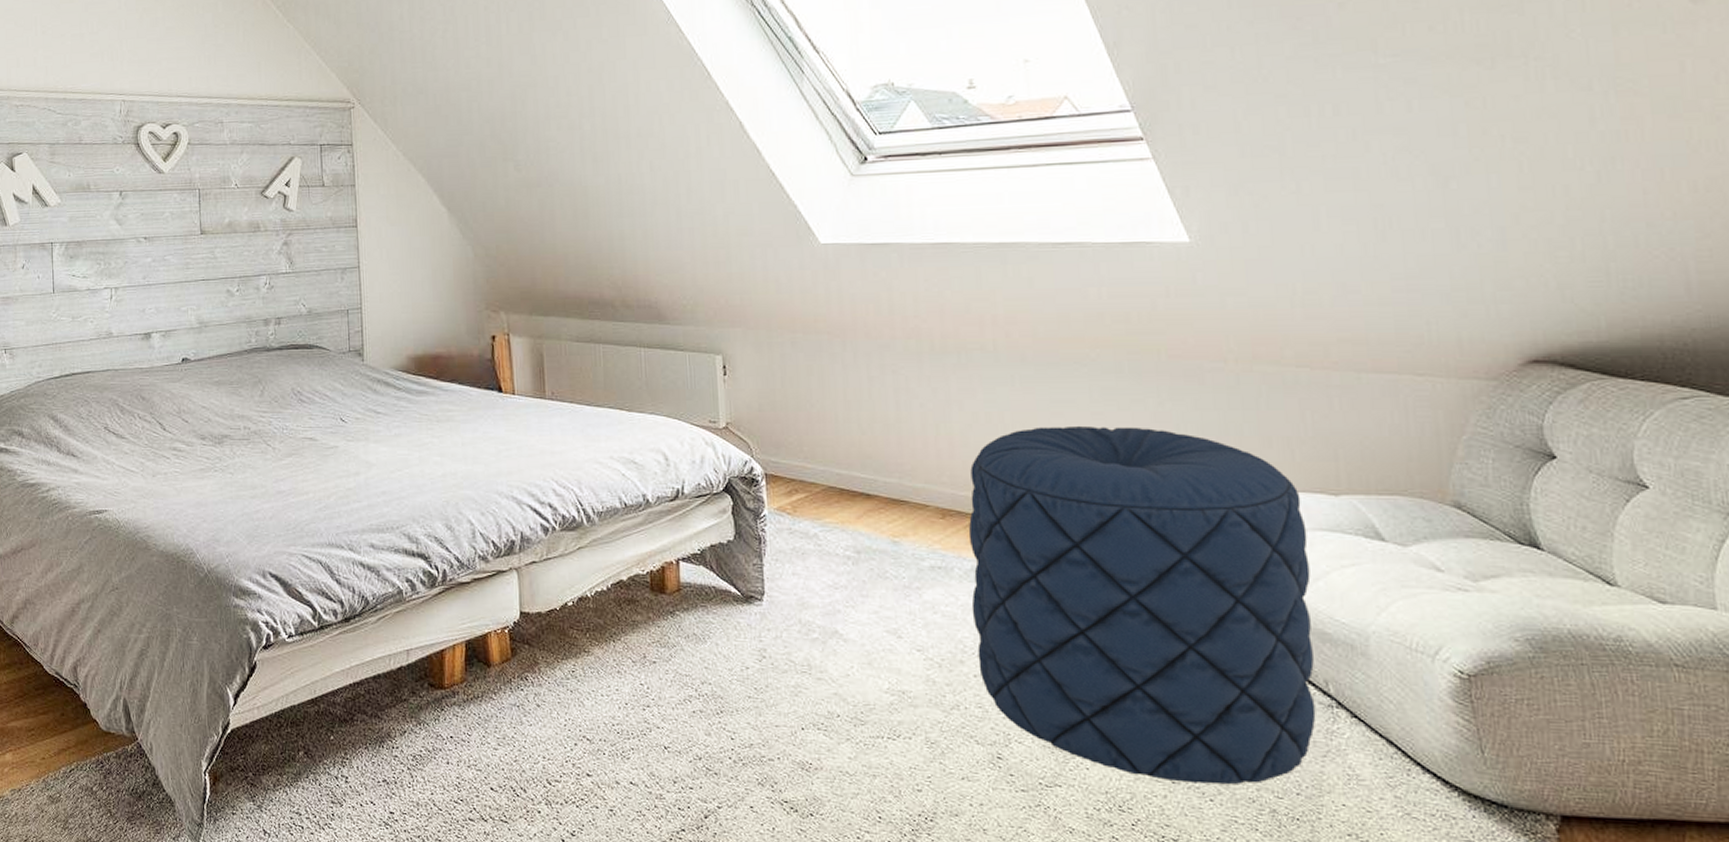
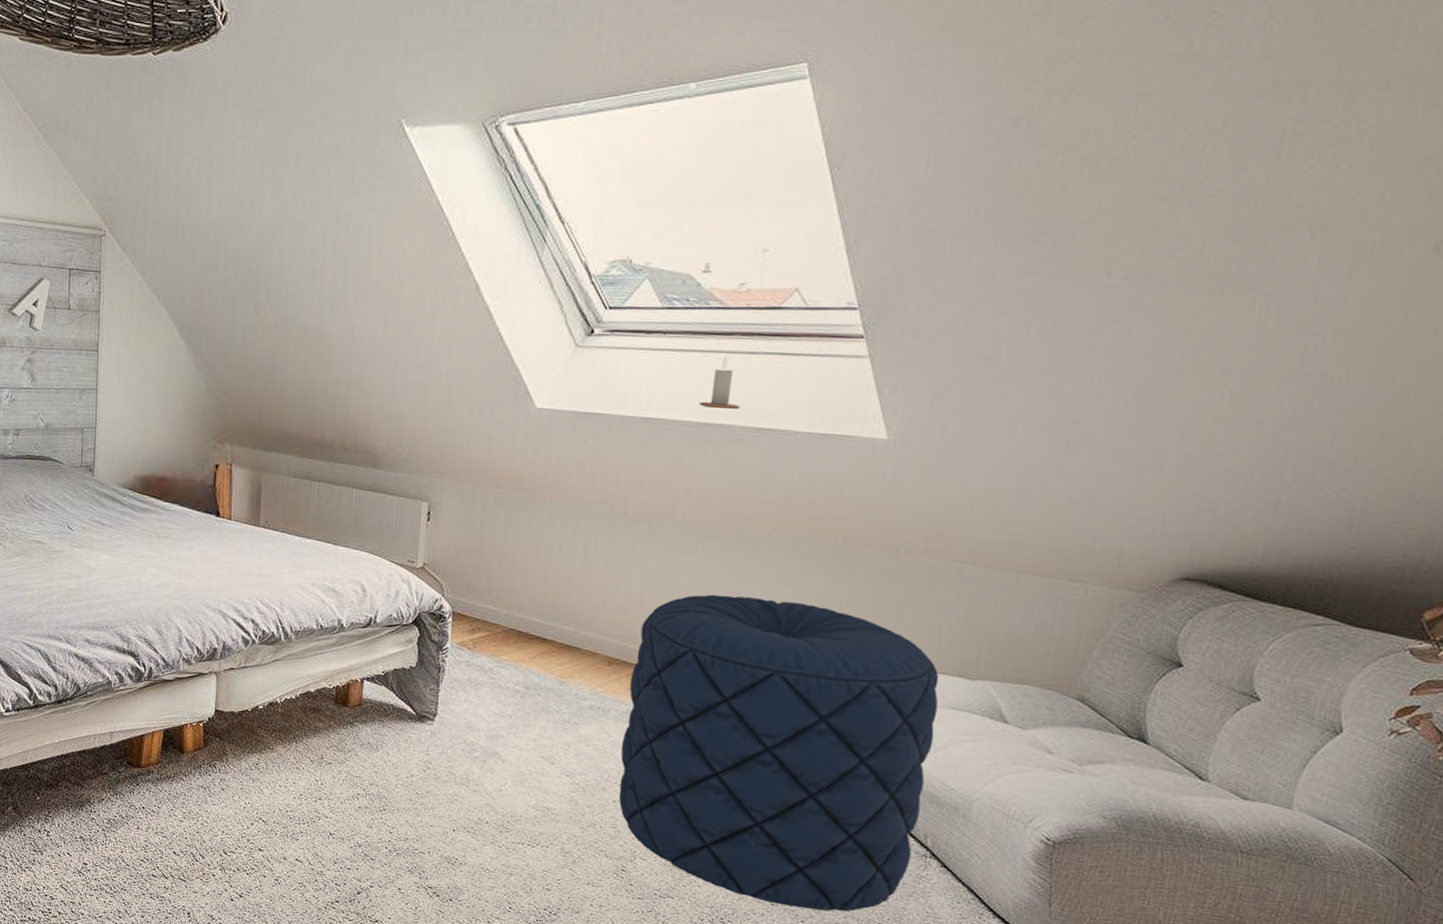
candle: none [988,170,1032,226] -> present [699,354,741,409]

